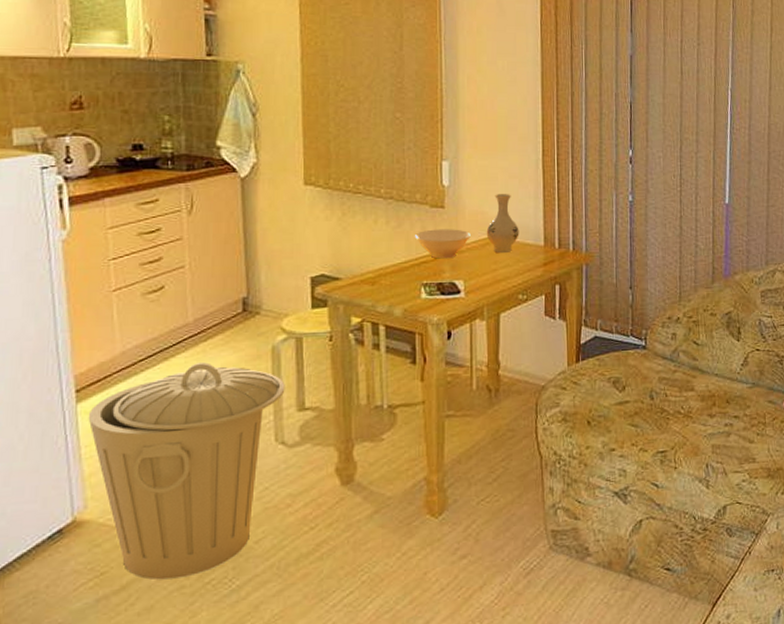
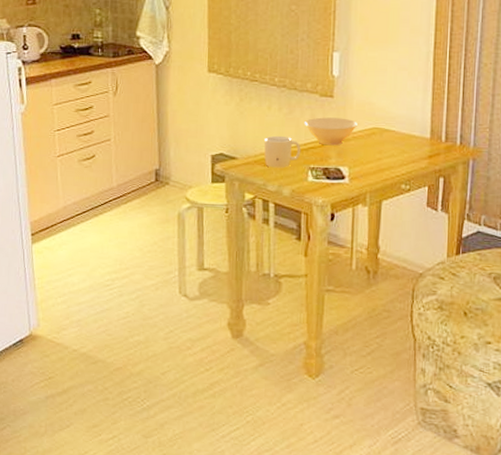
trash can: present [88,362,285,580] -> none [40,221,188,392]
mug: none [370,251,413,287] -> present [263,135,301,168]
vase: present [486,194,519,254] -> none [372,85,406,144]

